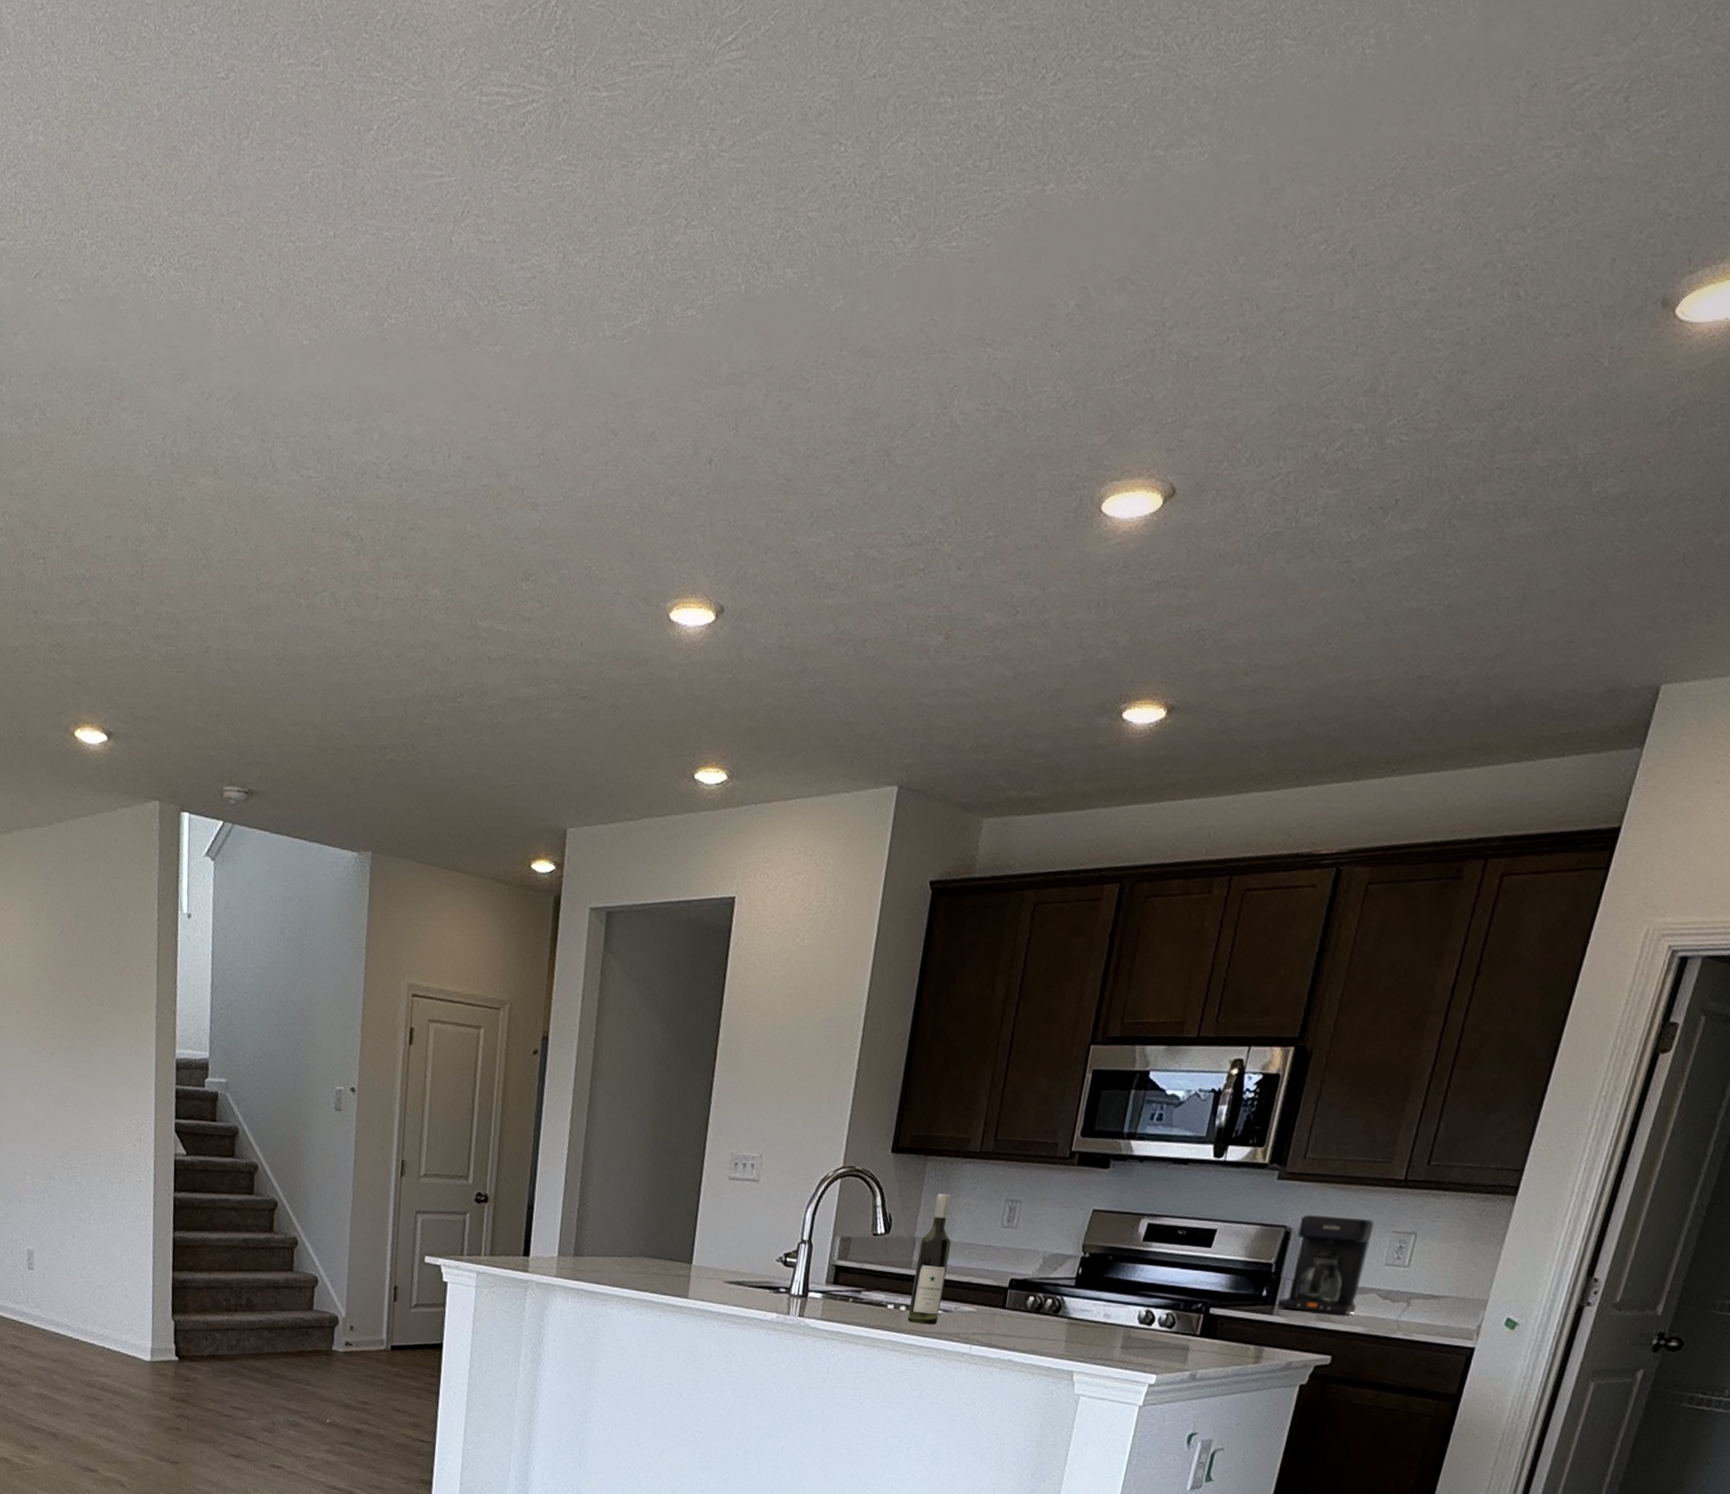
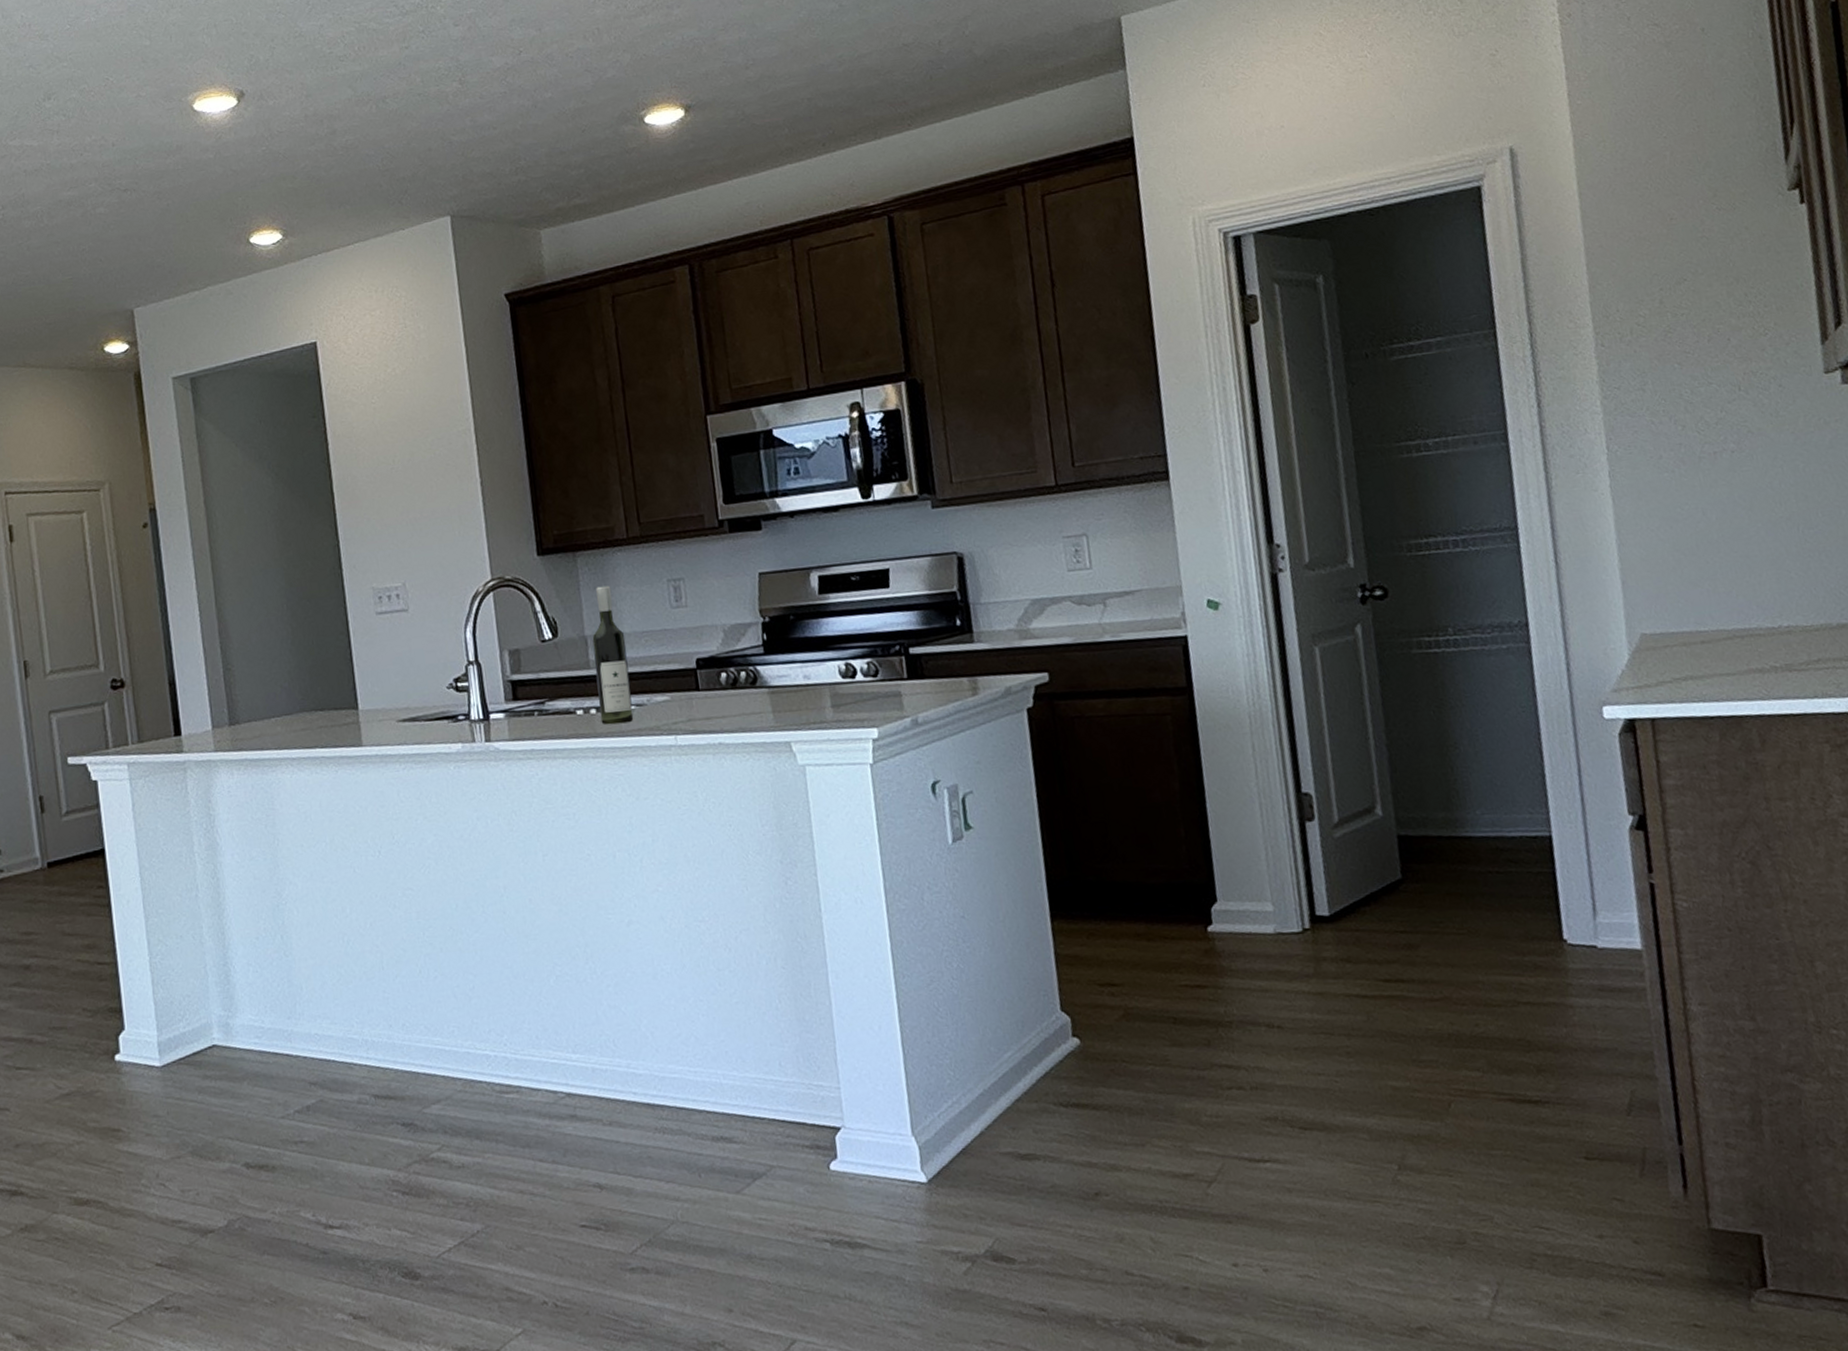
coffee maker: present [1277,1215,1374,1315] -> none [969,530,1056,635]

